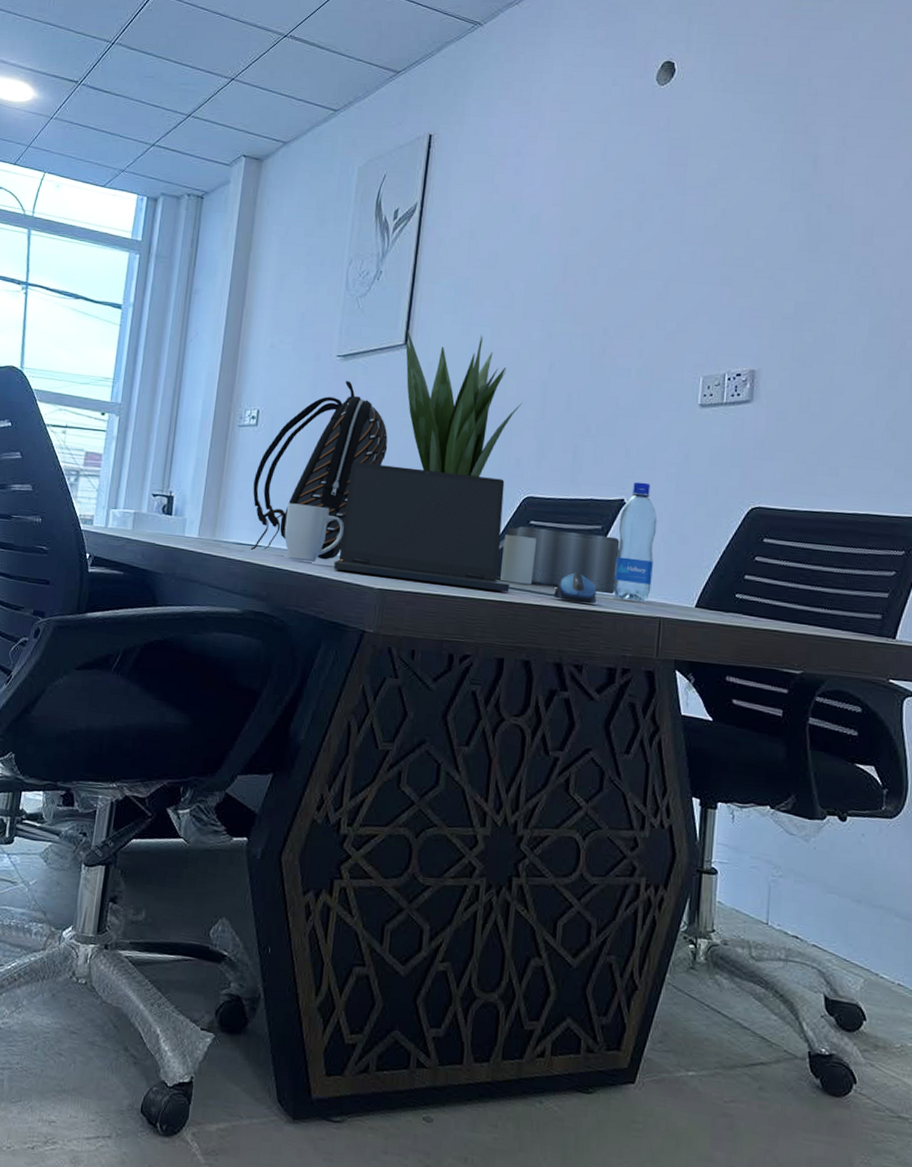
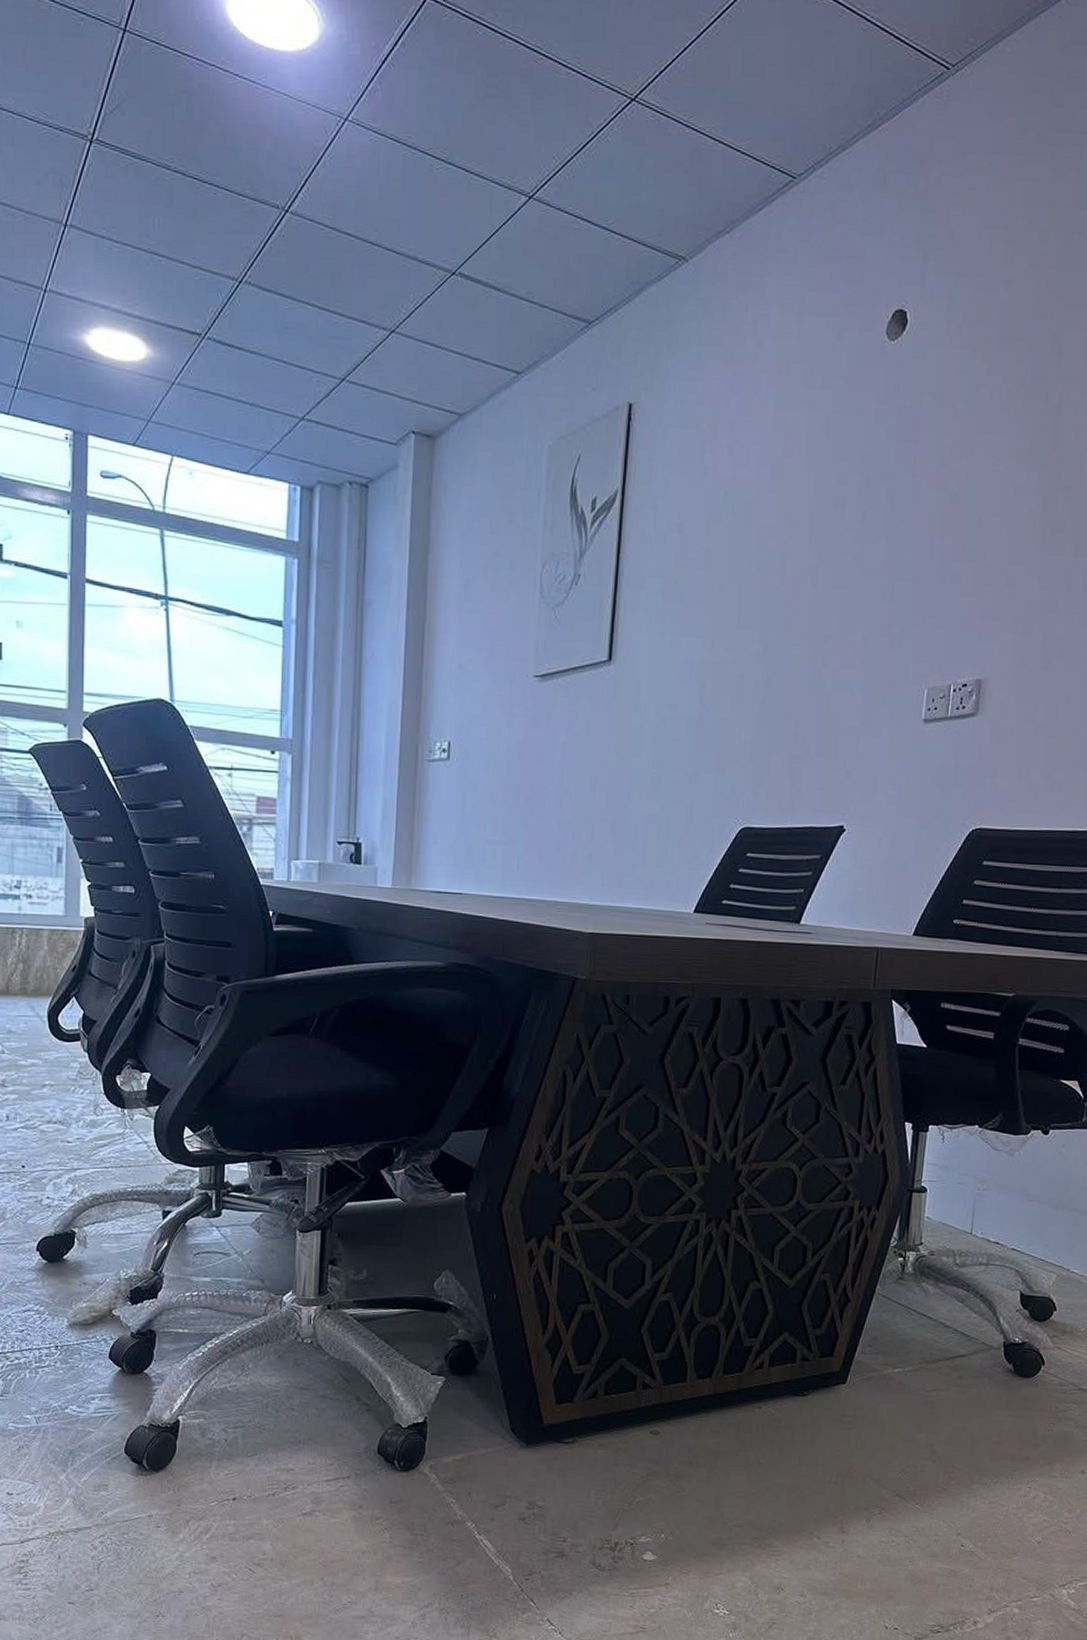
backpack: present [250,381,388,560] -> none [449,705,594,905]
mug: present [284,503,344,563] -> none [486,845,550,909]
laptop: present [333,461,510,592] -> none [541,796,727,930]
planter: present [405,329,523,478] -> none [609,643,738,809]
desk organizer: present [497,526,620,595] -> none [712,859,839,927]
cup: present [500,535,536,585] -> none [716,869,753,921]
computer mouse: present [554,572,597,604] -> none [771,906,815,938]
bottle: present [613,482,658,602] -> none [831,806,878,933]

